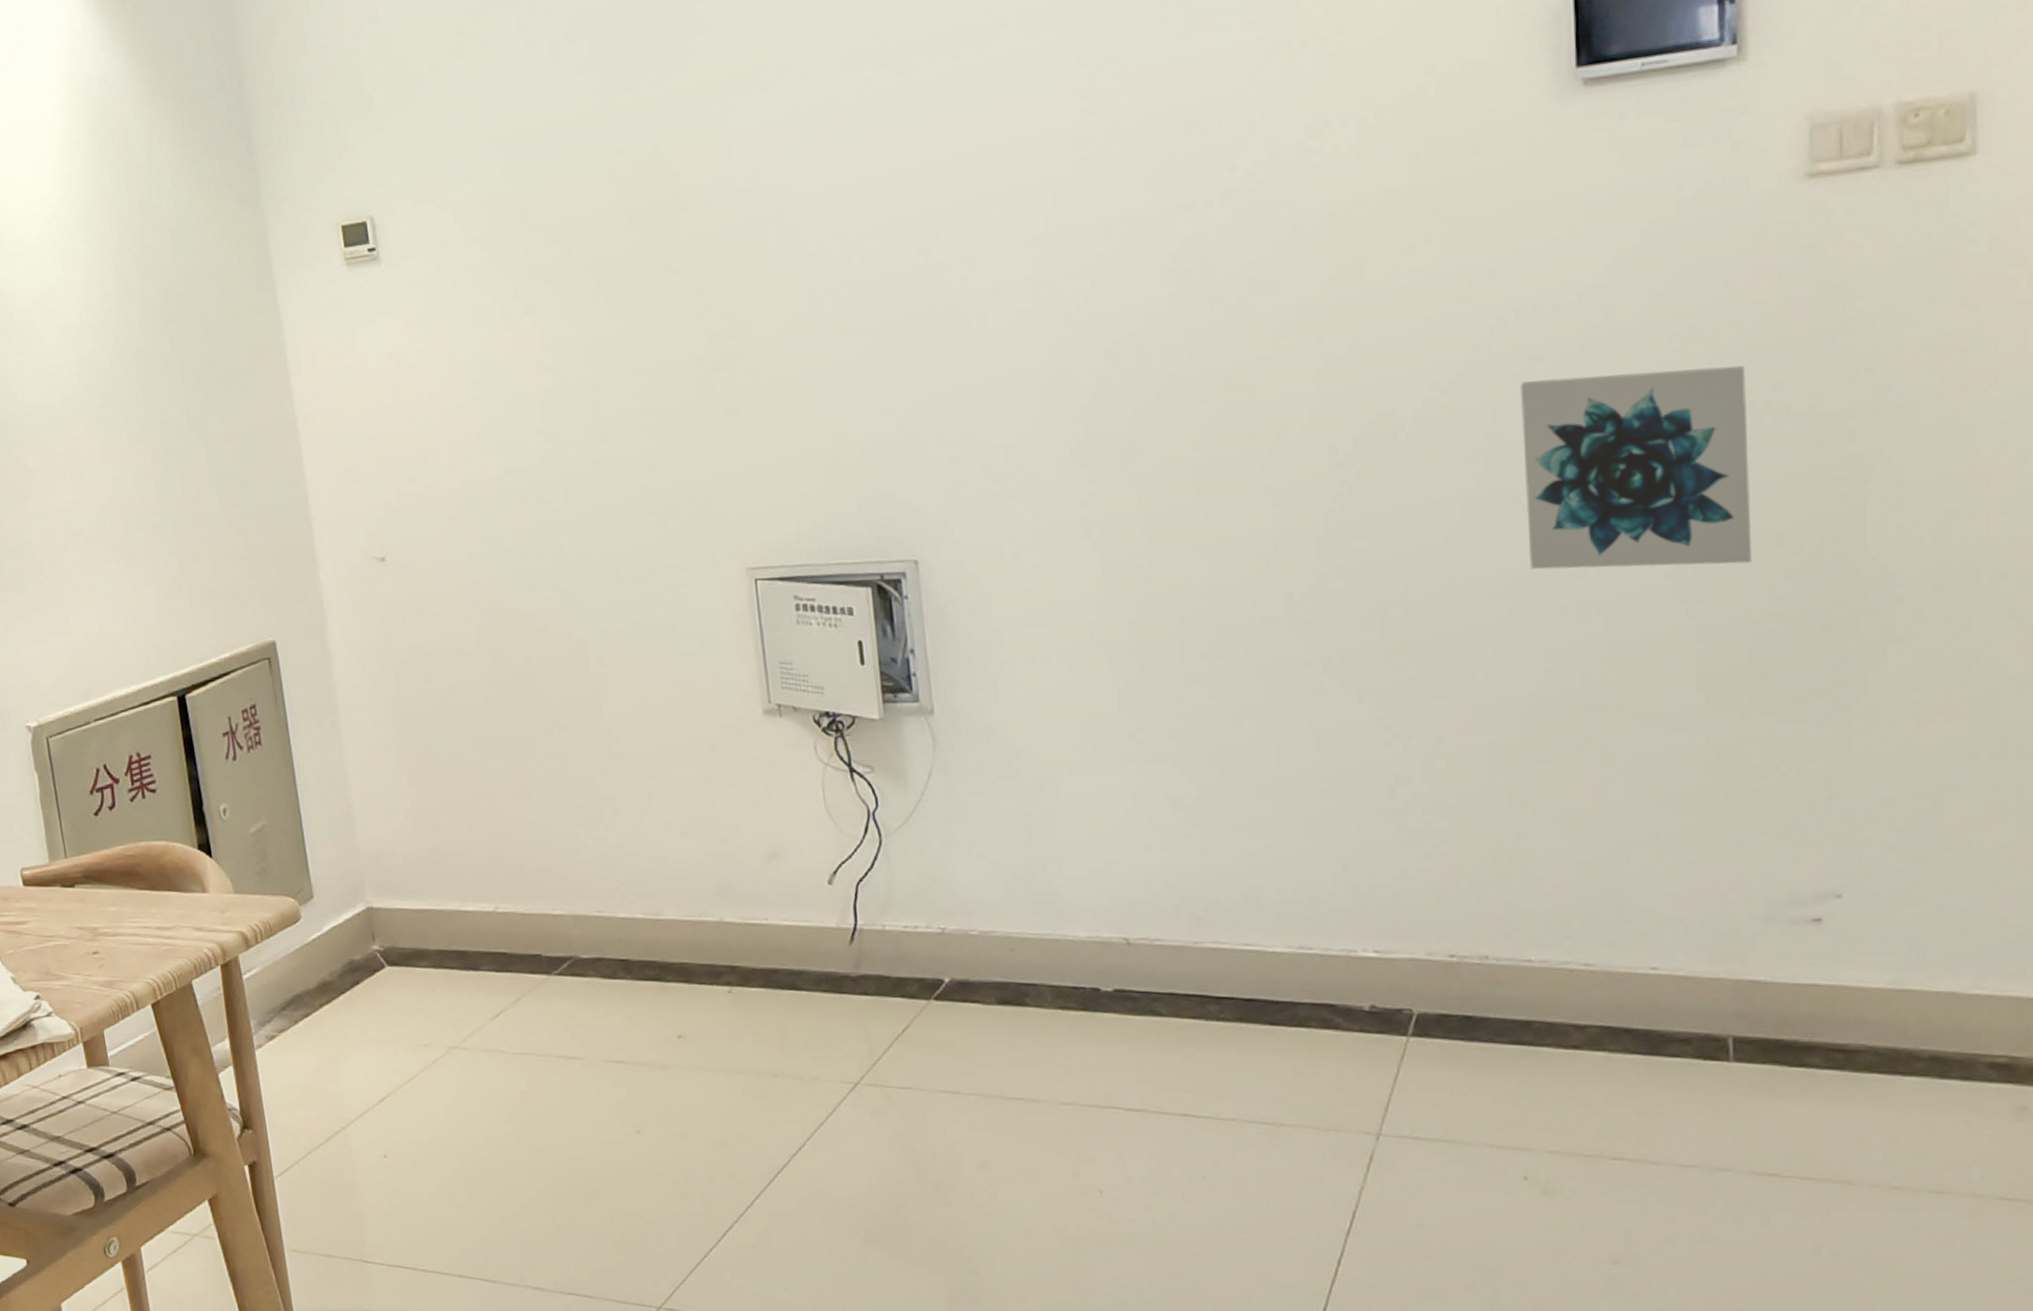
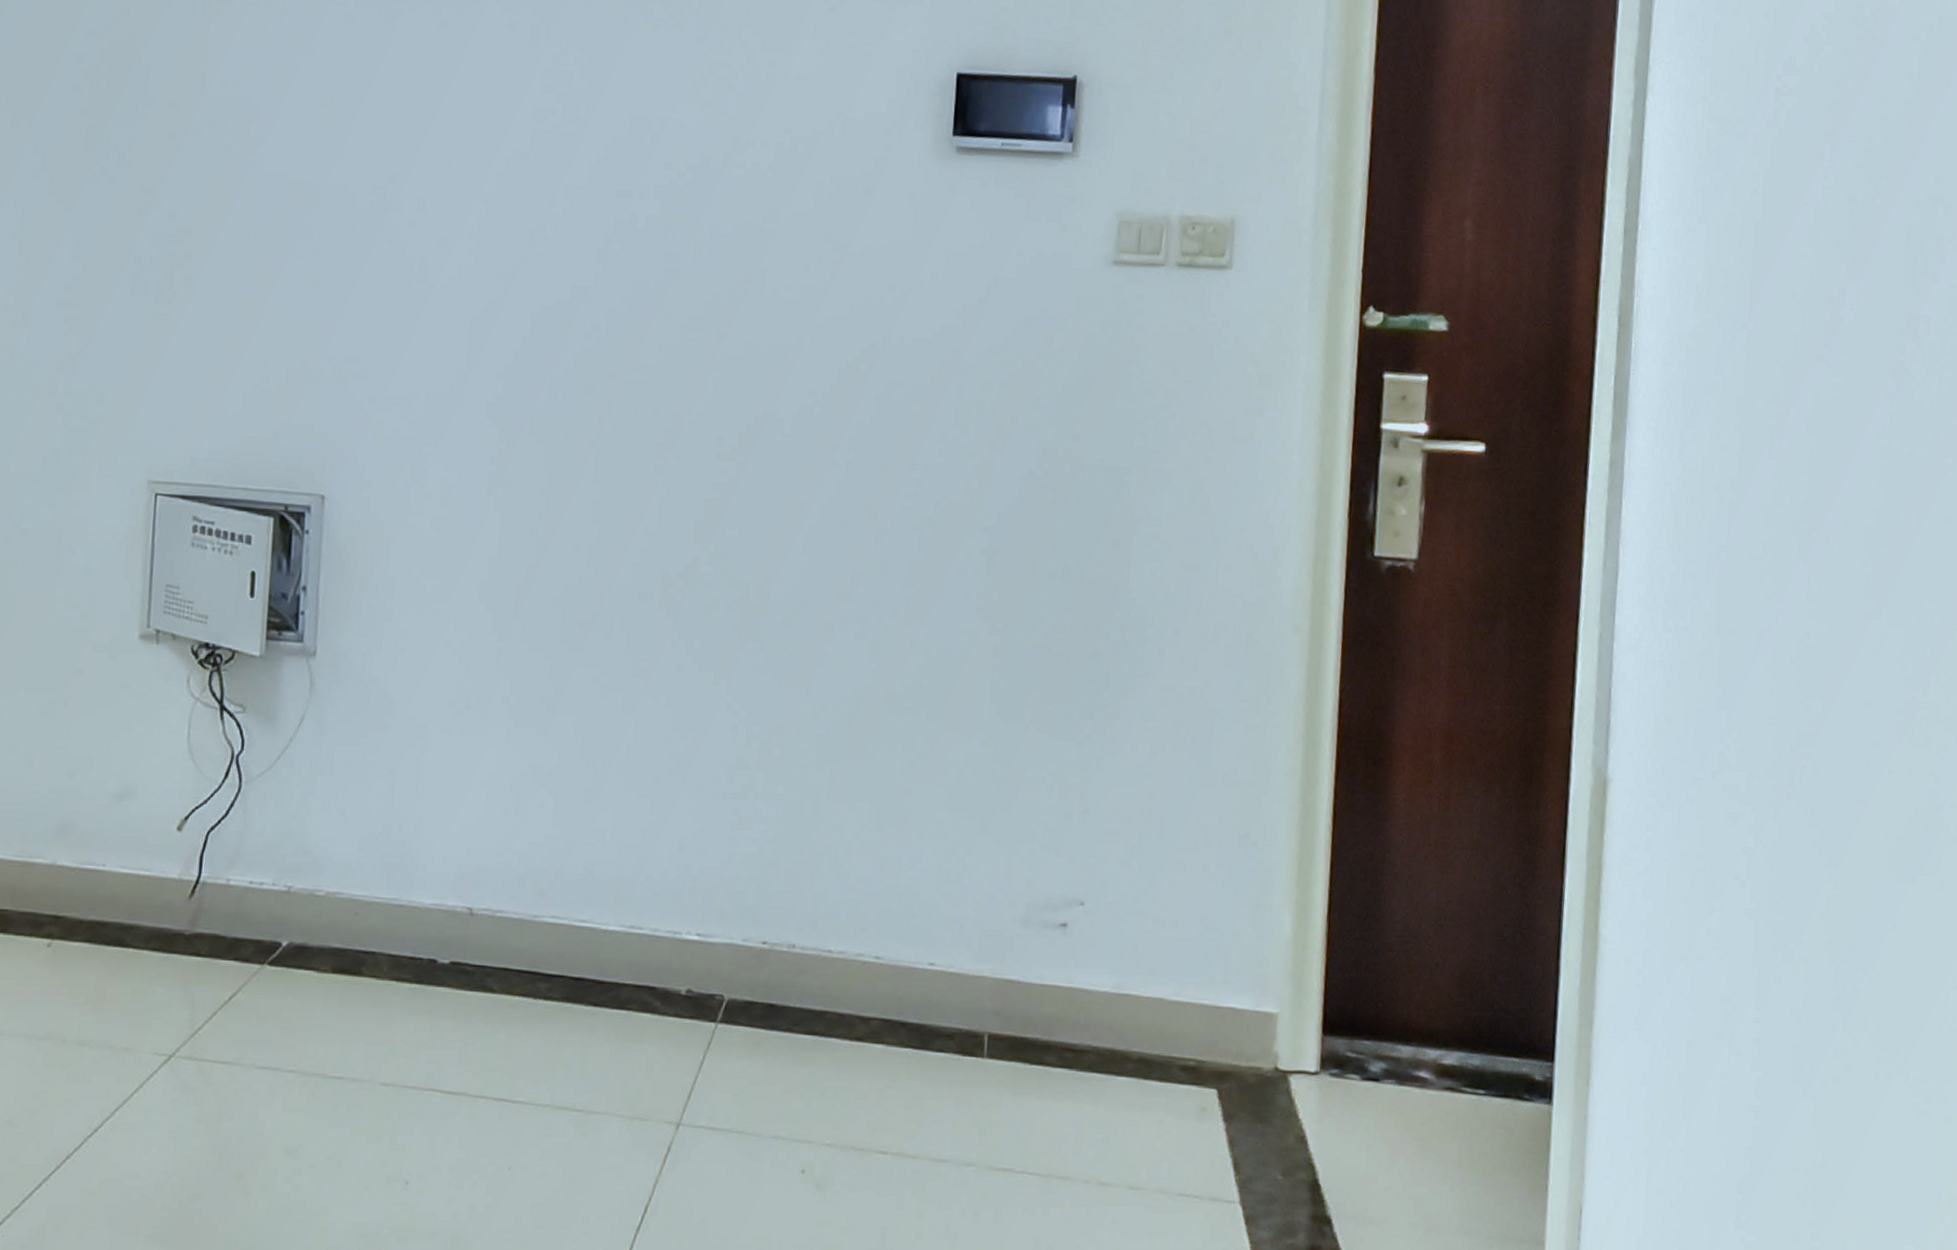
wall art: present [1521,365,1752,570] -> none [870,403,1054,591]

